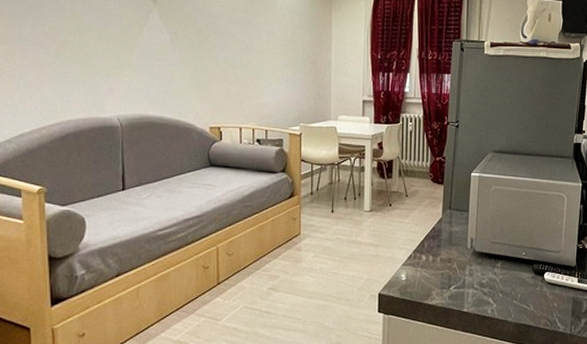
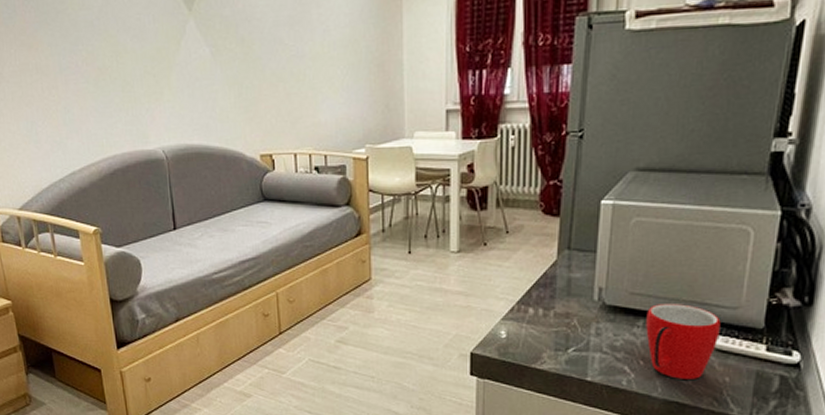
mug: none [503,250,550,307] -> present [646,304,721,379]

